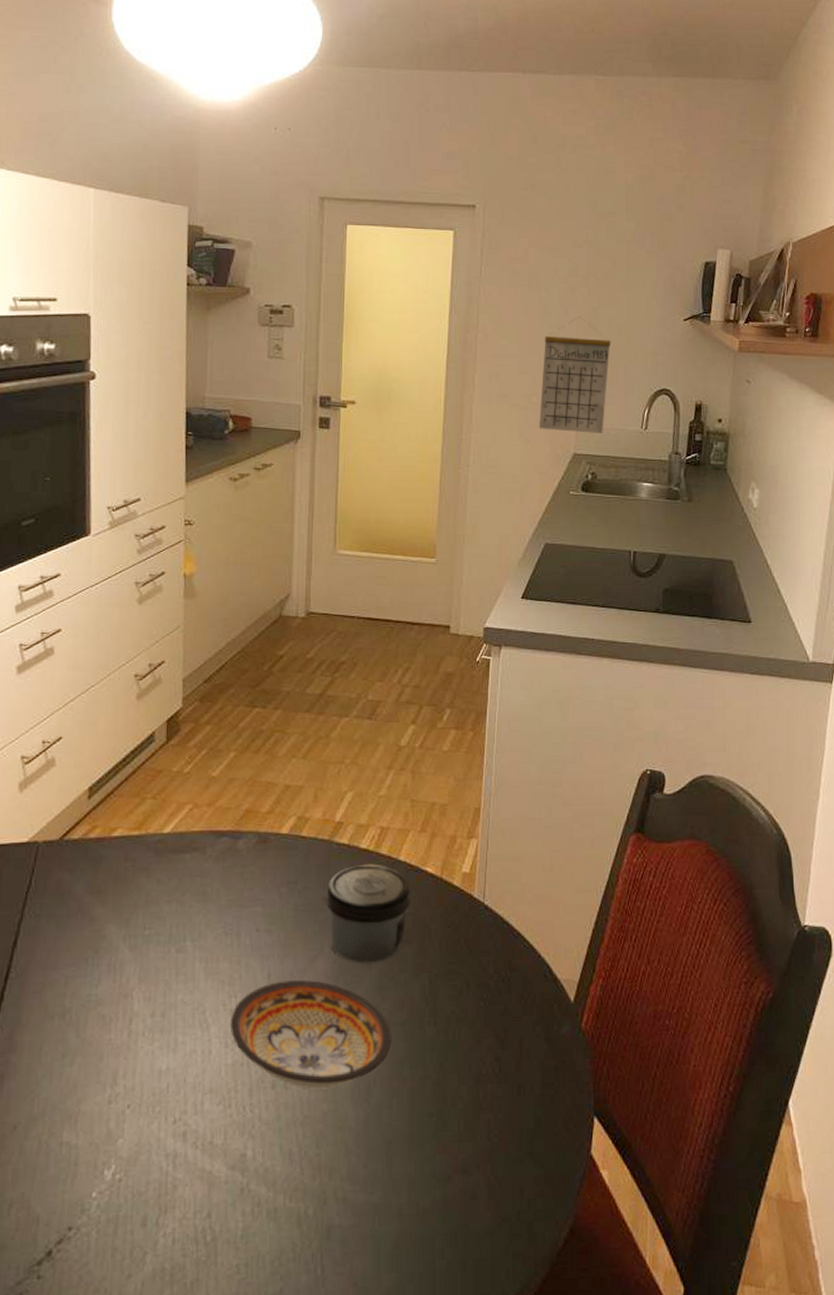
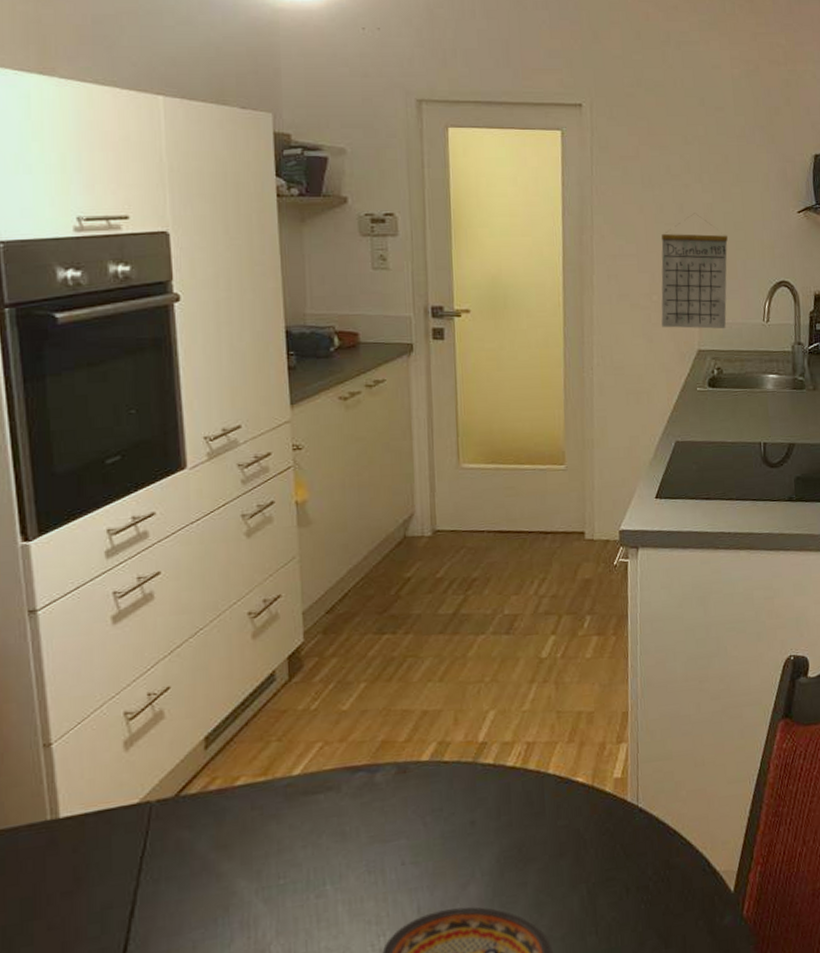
jar: present [326,863,410,963] -> none [474,780,563,883]

